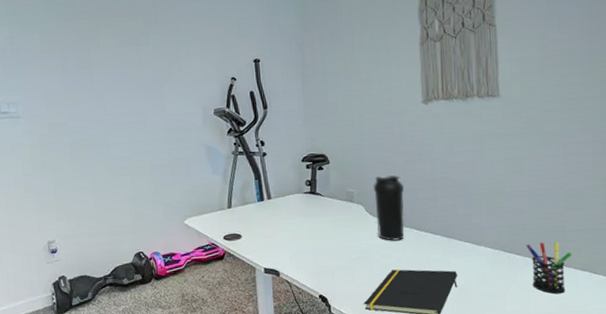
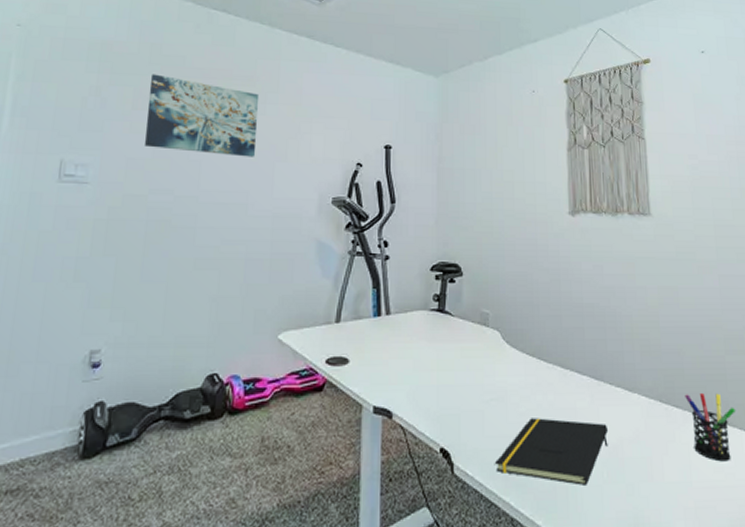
wall art: none [50,20,147,84] -> present [145,74,260,157]
water bottle: present [373,175,405,241] -> none [511,297,548,380]

